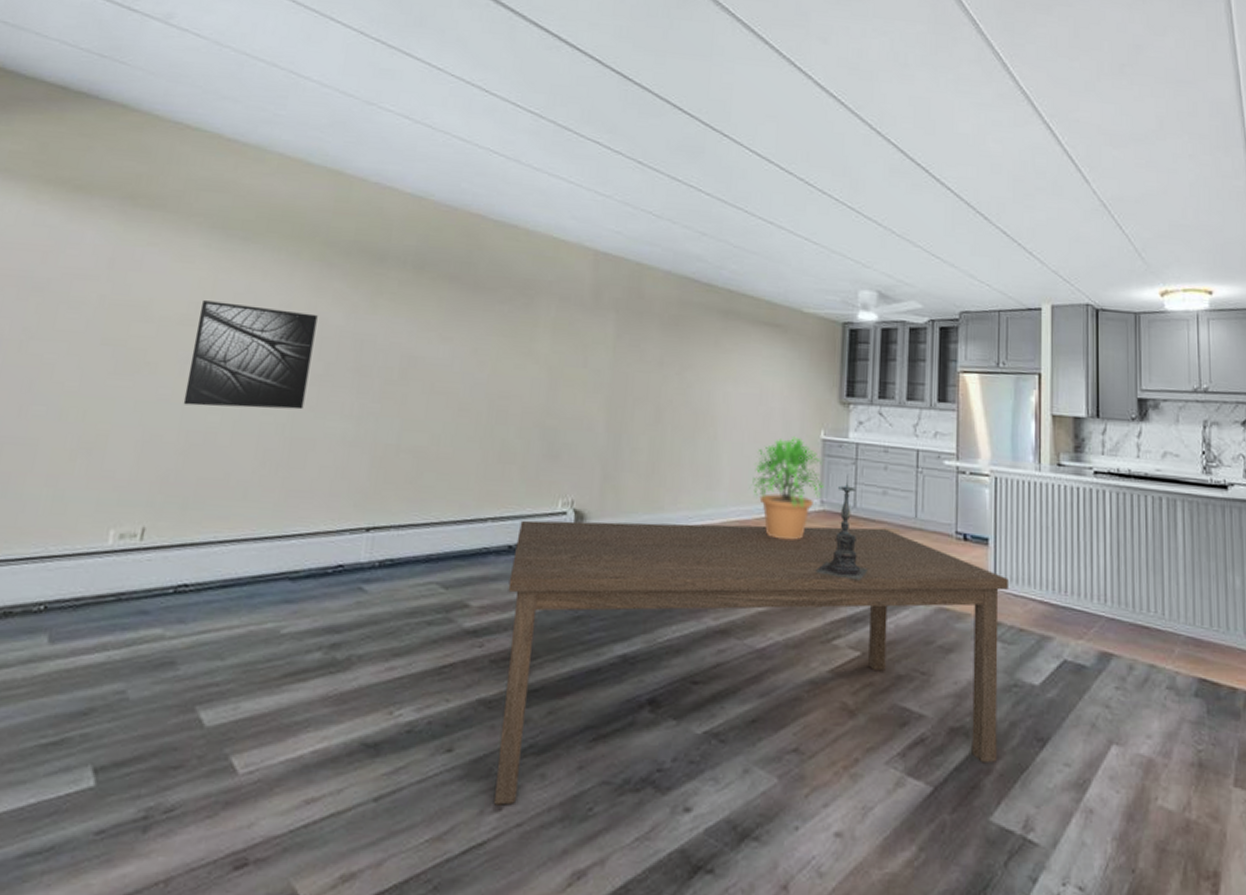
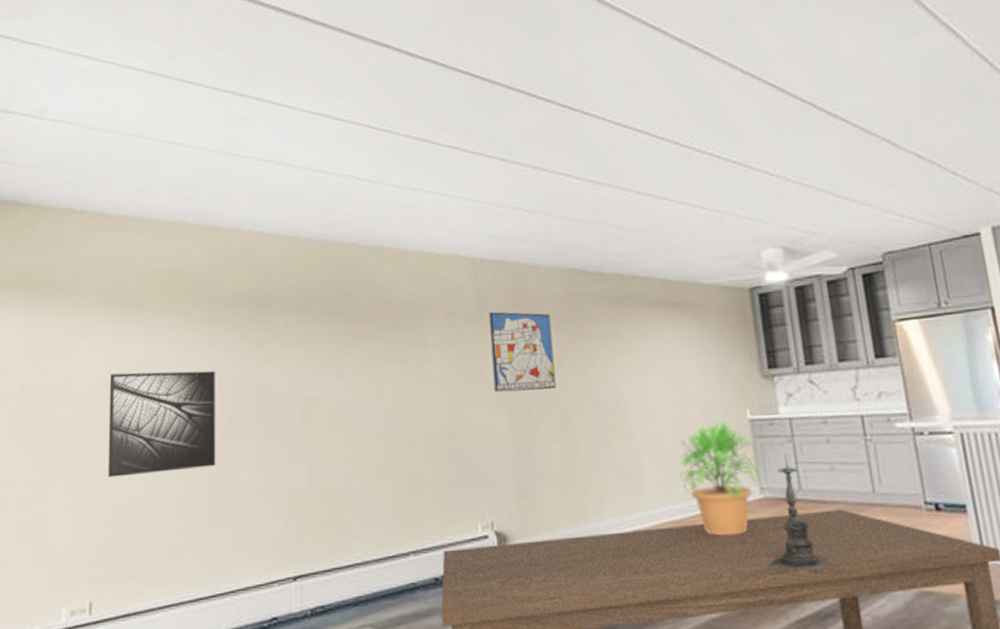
wall art: none [596,304,660,386] -> present [489,311,556,393]

